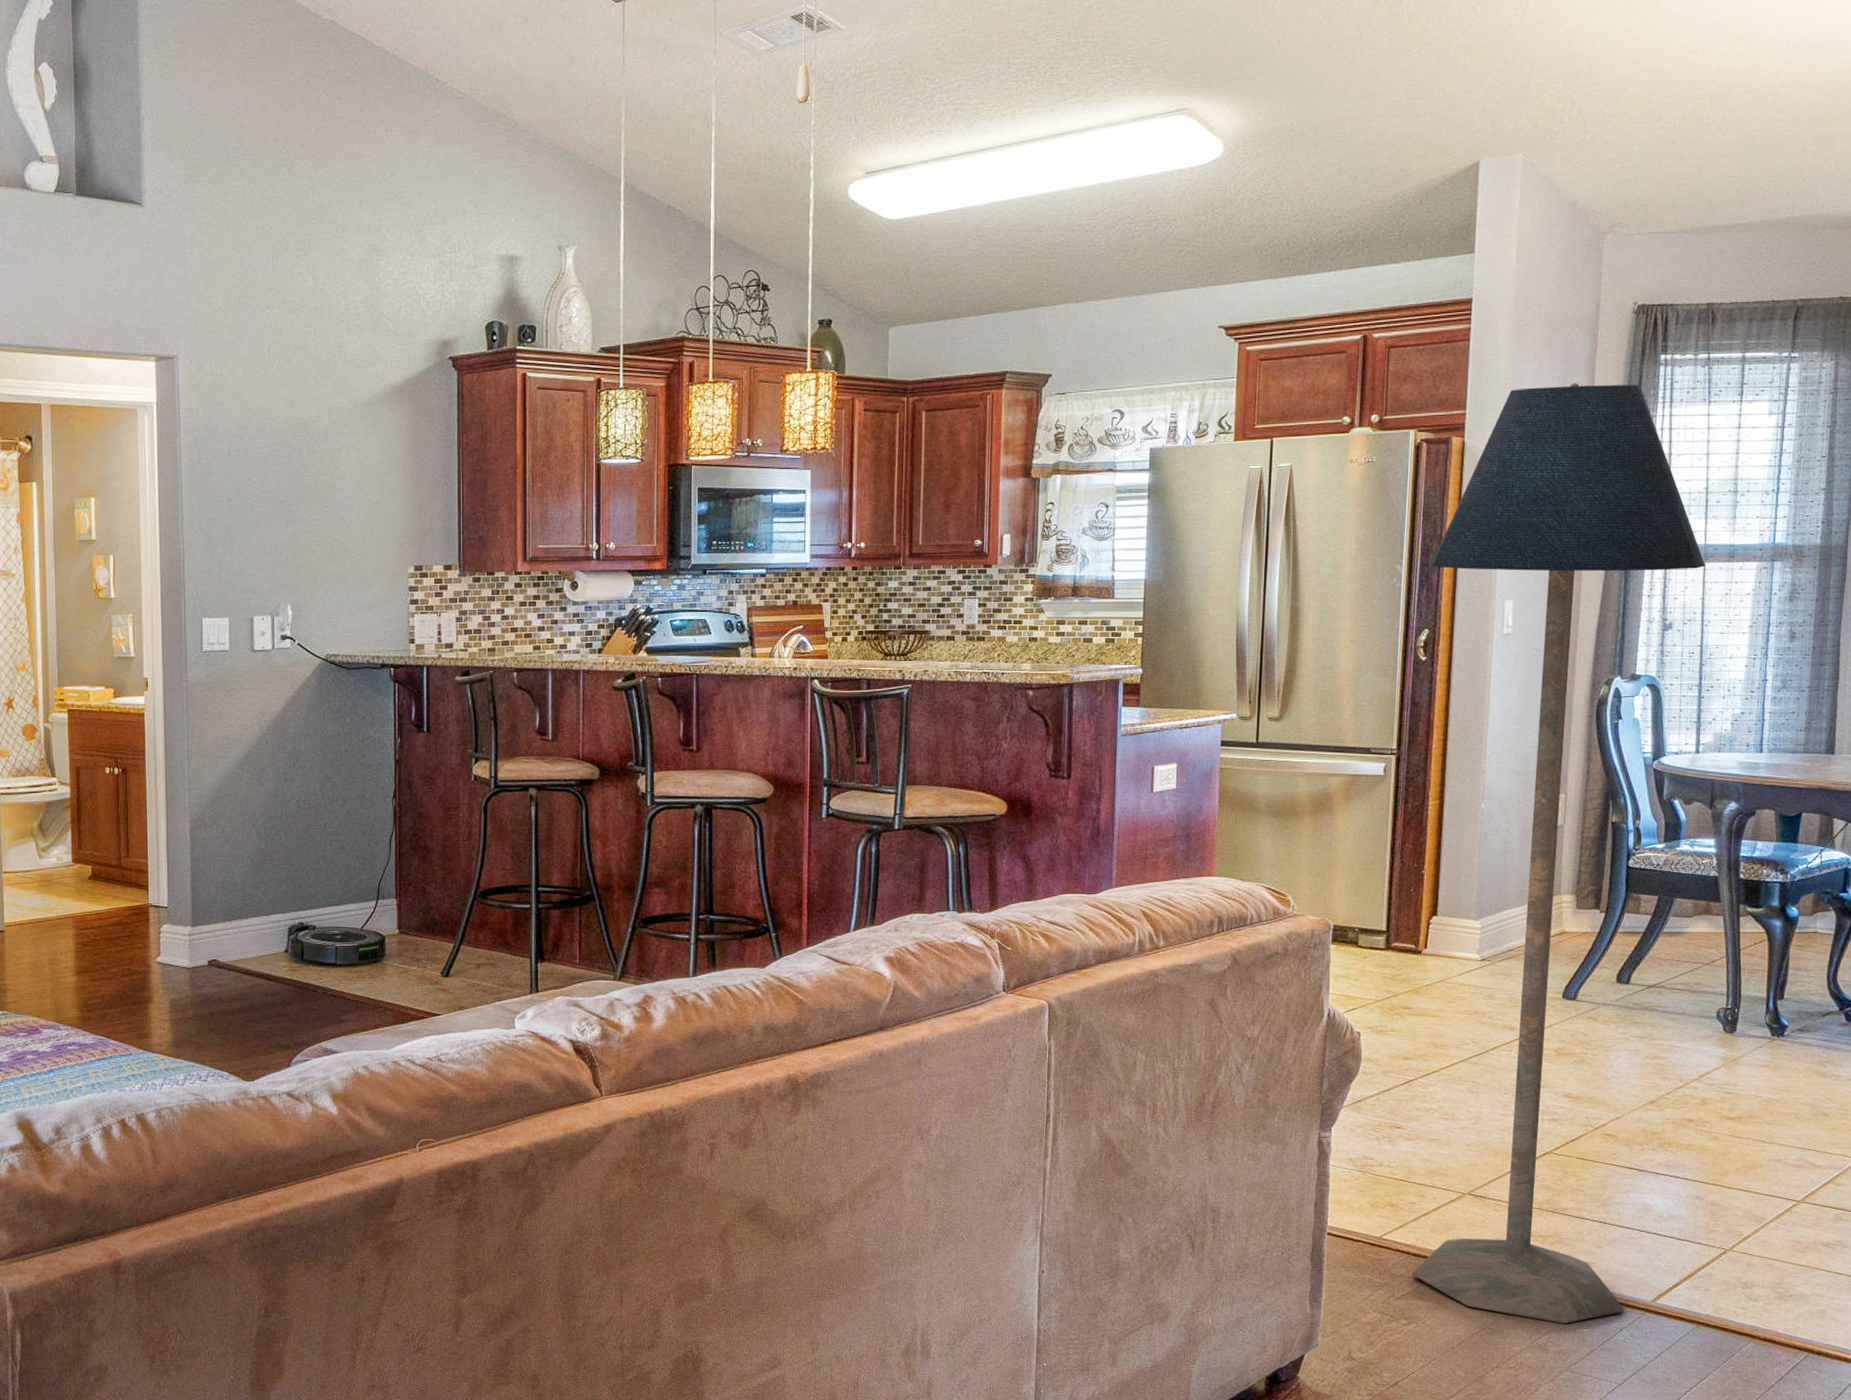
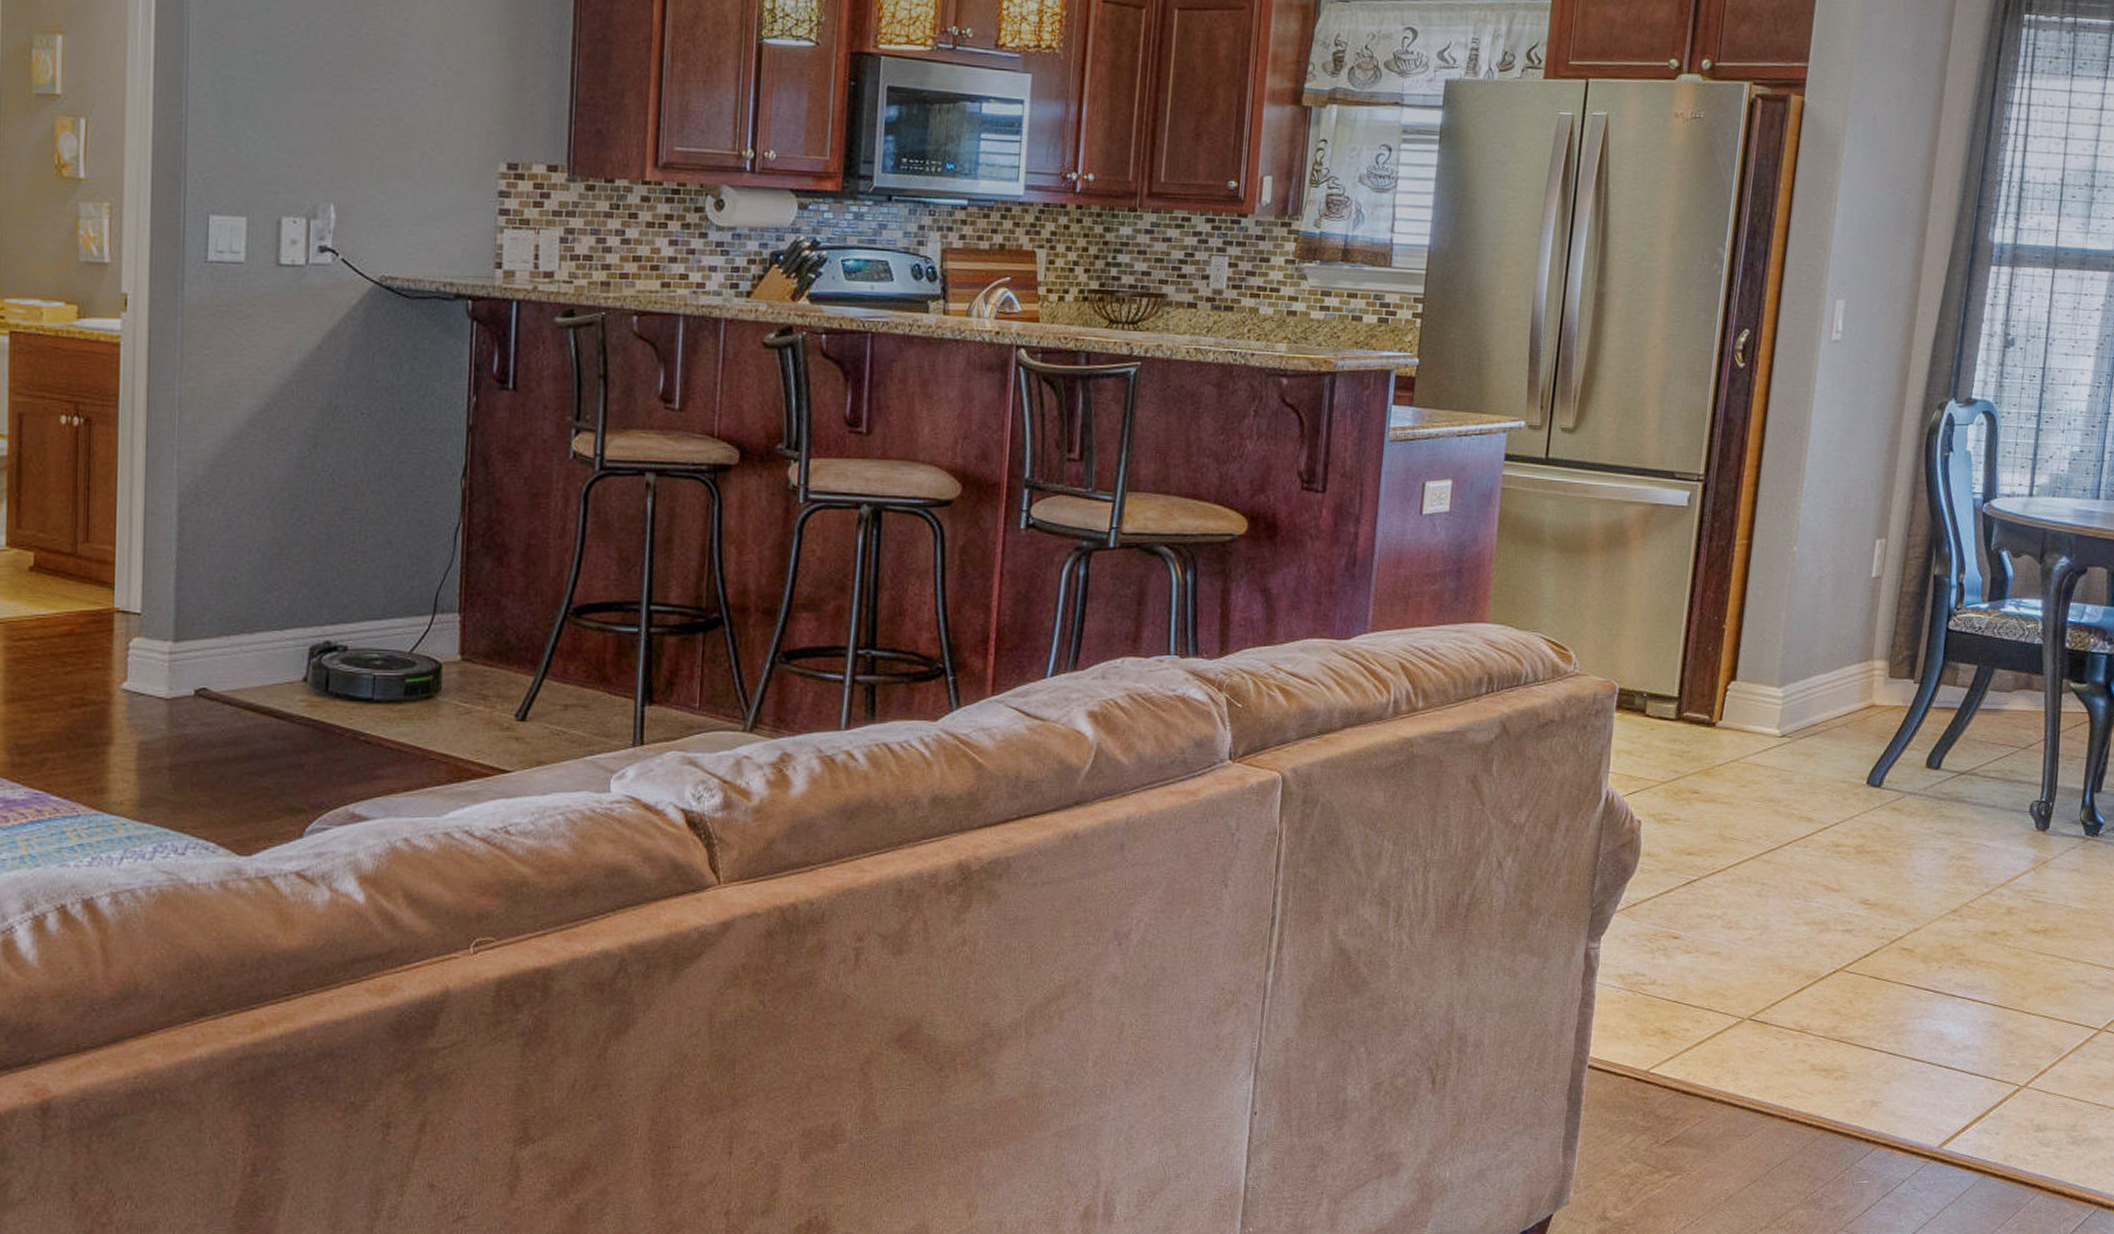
floor lamp: present [1411,383,1706,1324] -> none [1679,40,2055,1174]

